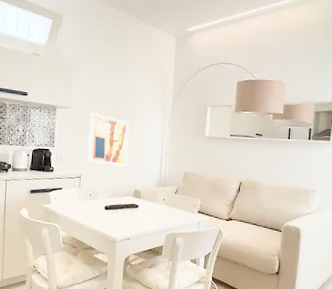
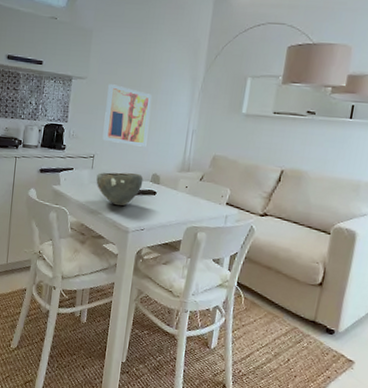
bowl: none [84,189,127,220] -> present [96,172,144,206]

